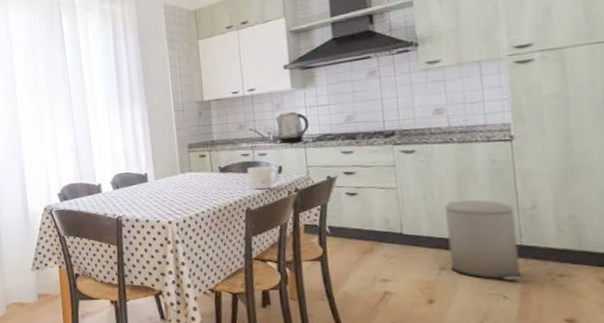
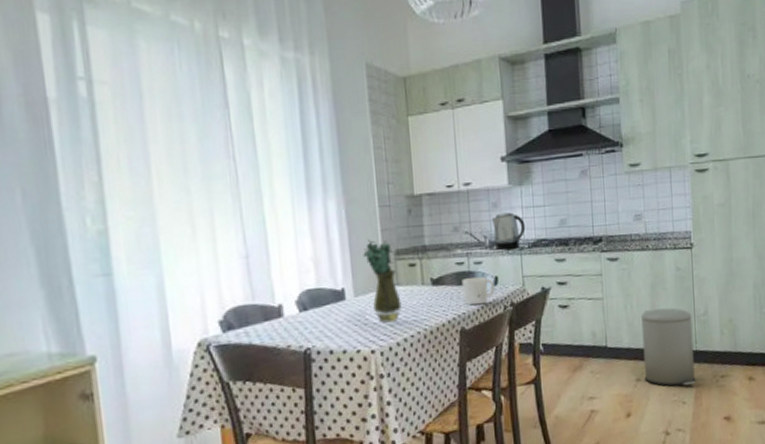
vase: none [161,137,194,201] -> present [363,240,402,323]

